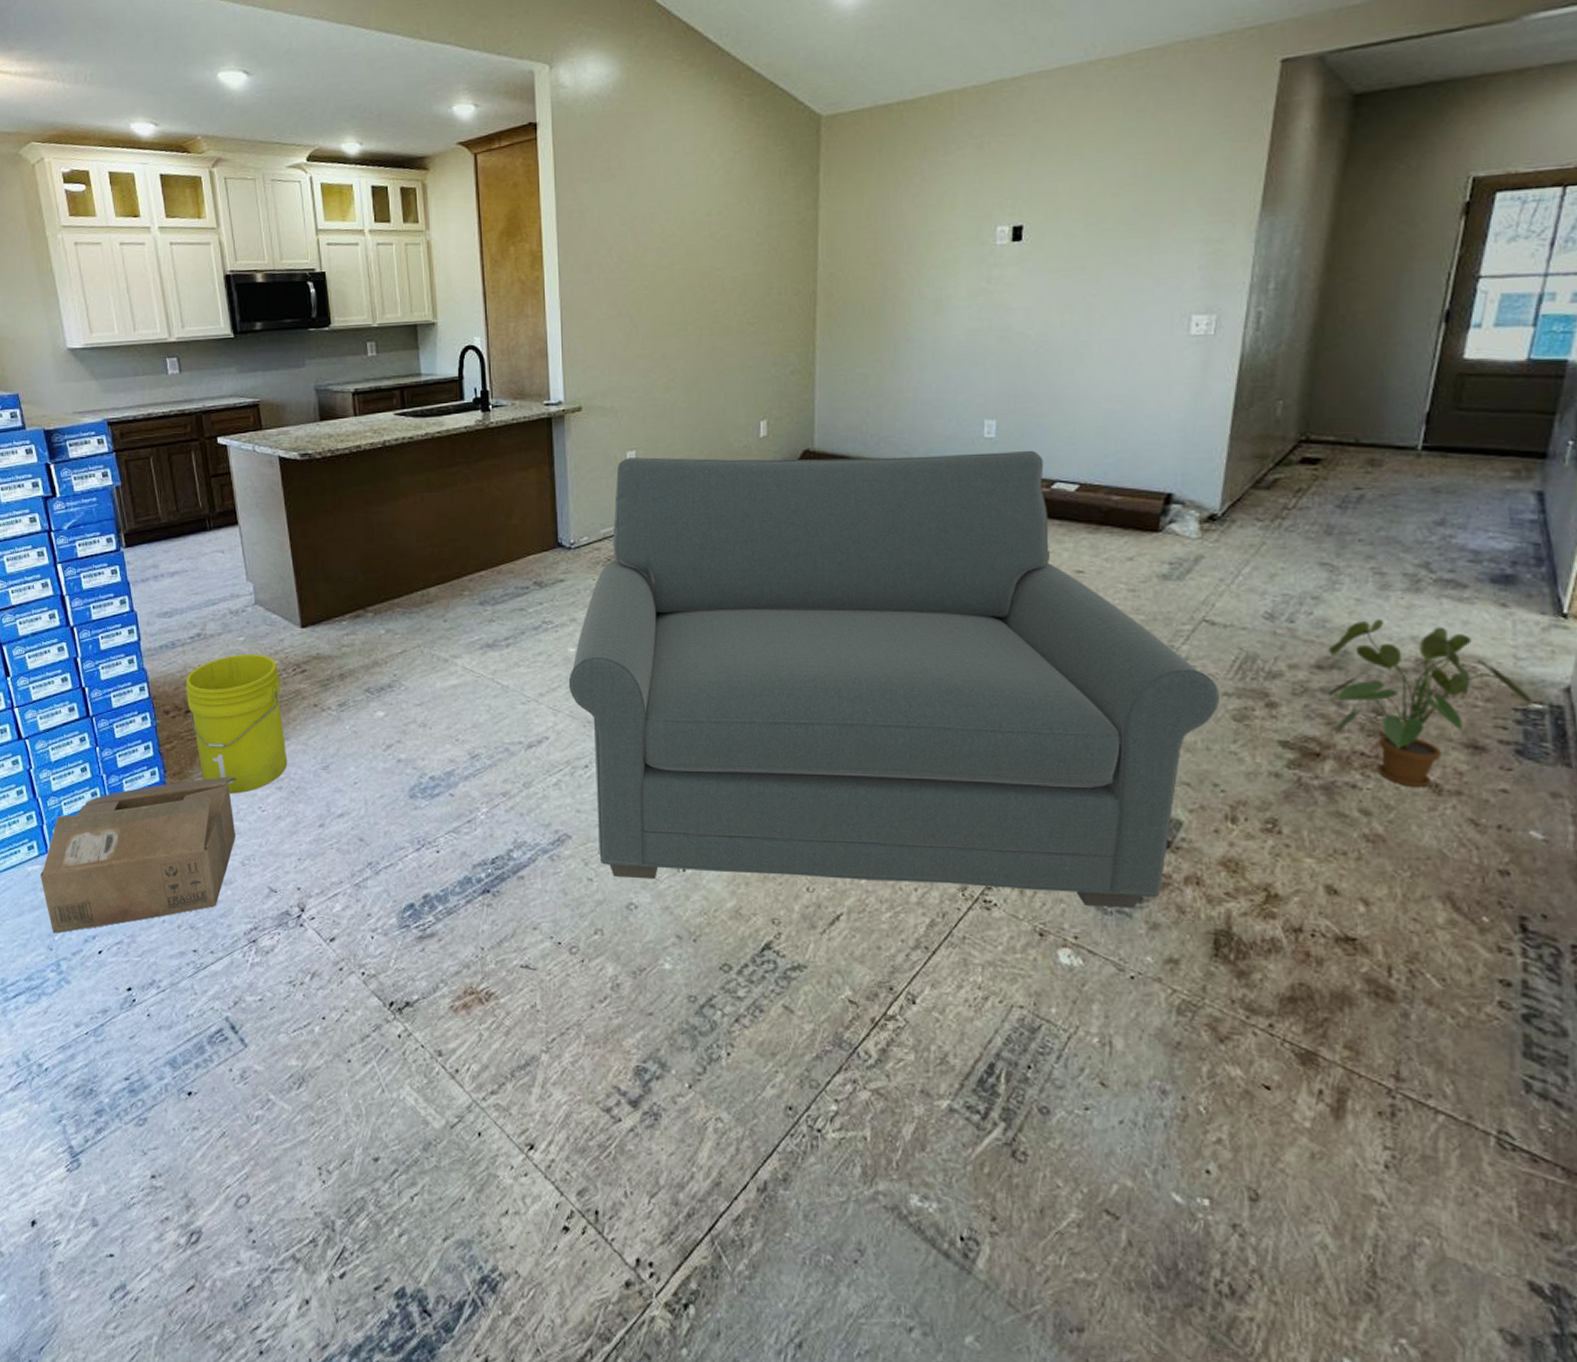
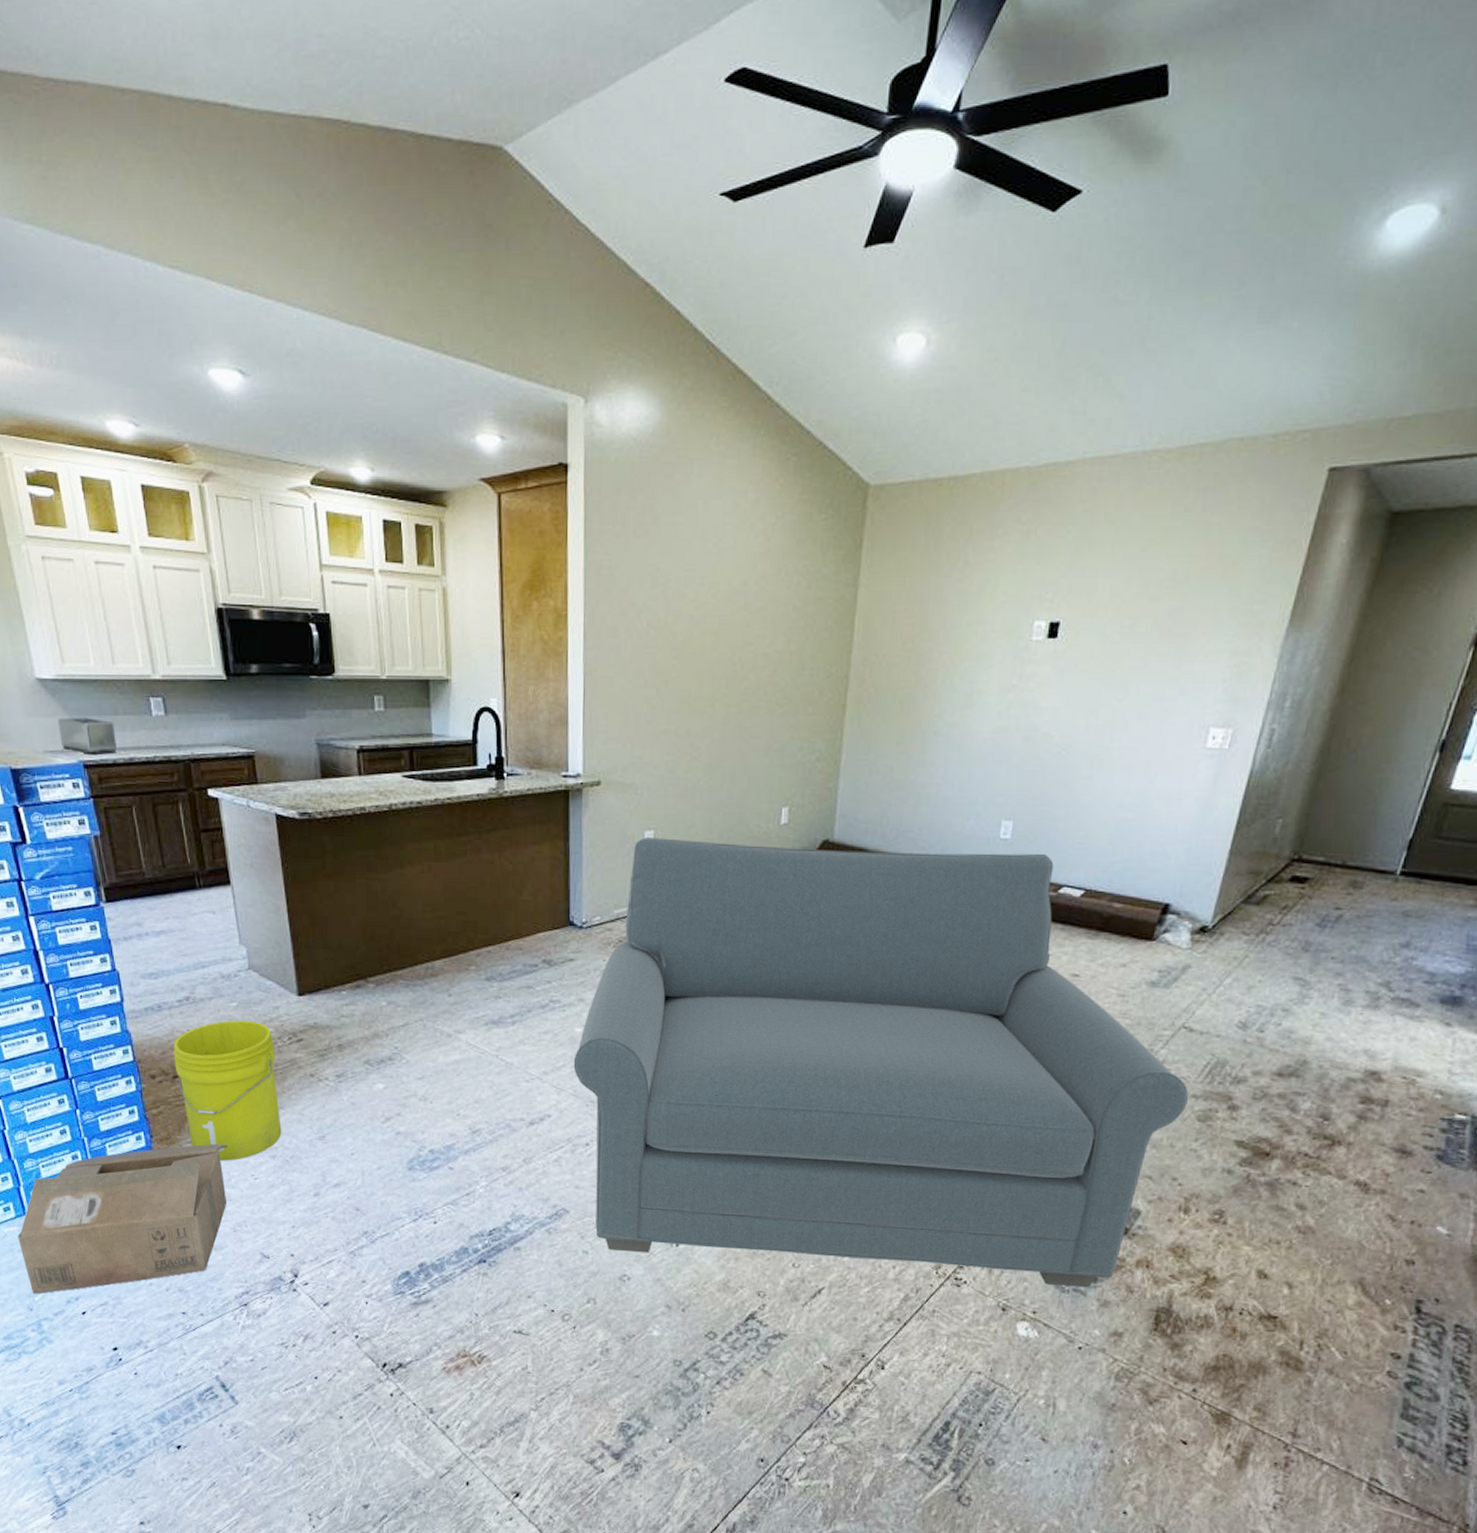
toaster: none [86,379,137,413] -> present [58,716,117,754]
house plant: present [1328,620,1536,788] -> none [1283,1033,1461,1187]

